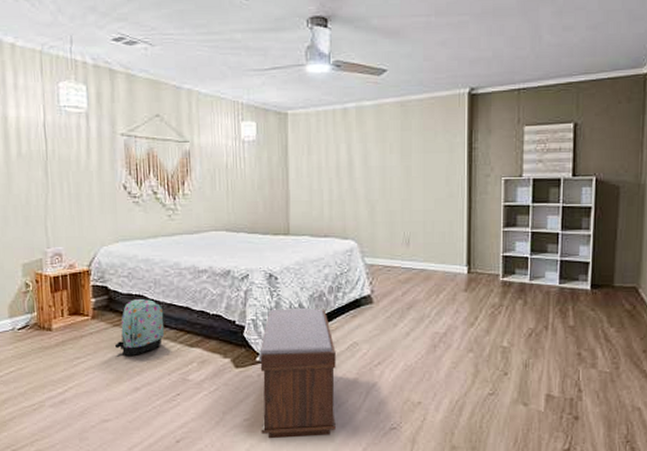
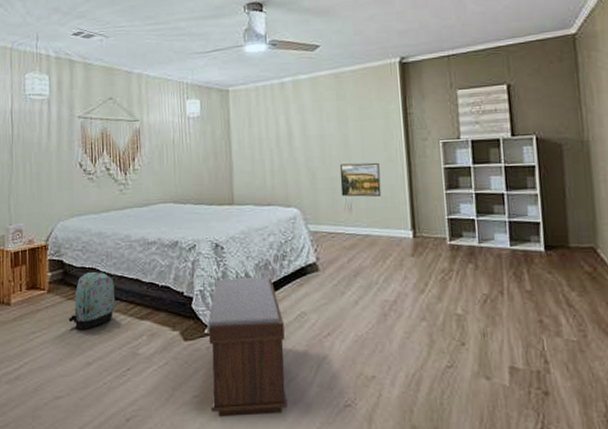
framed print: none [399,197,440,232] -> present [339,162,382,197]

